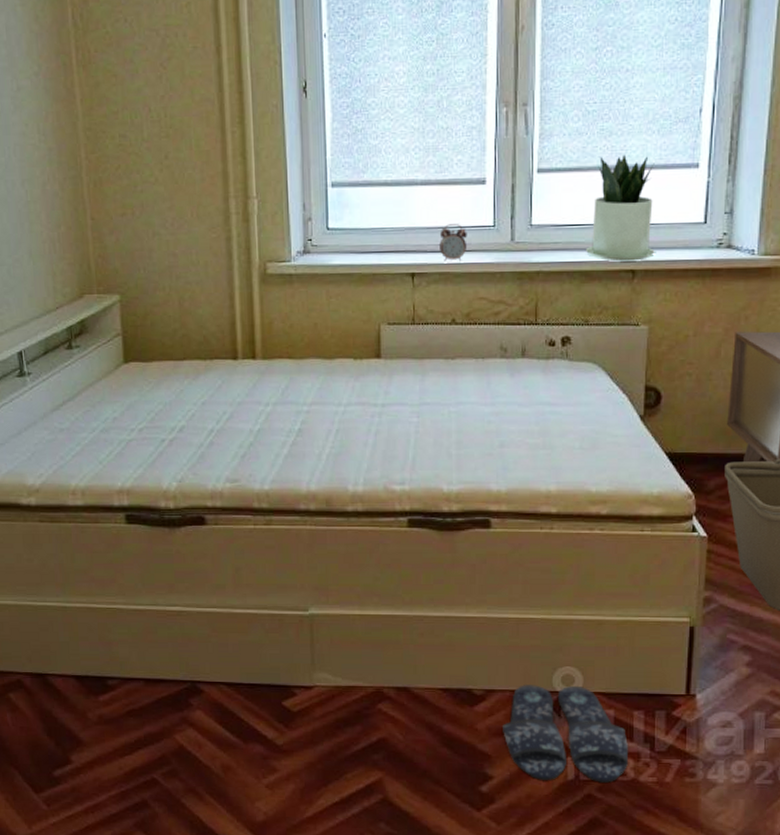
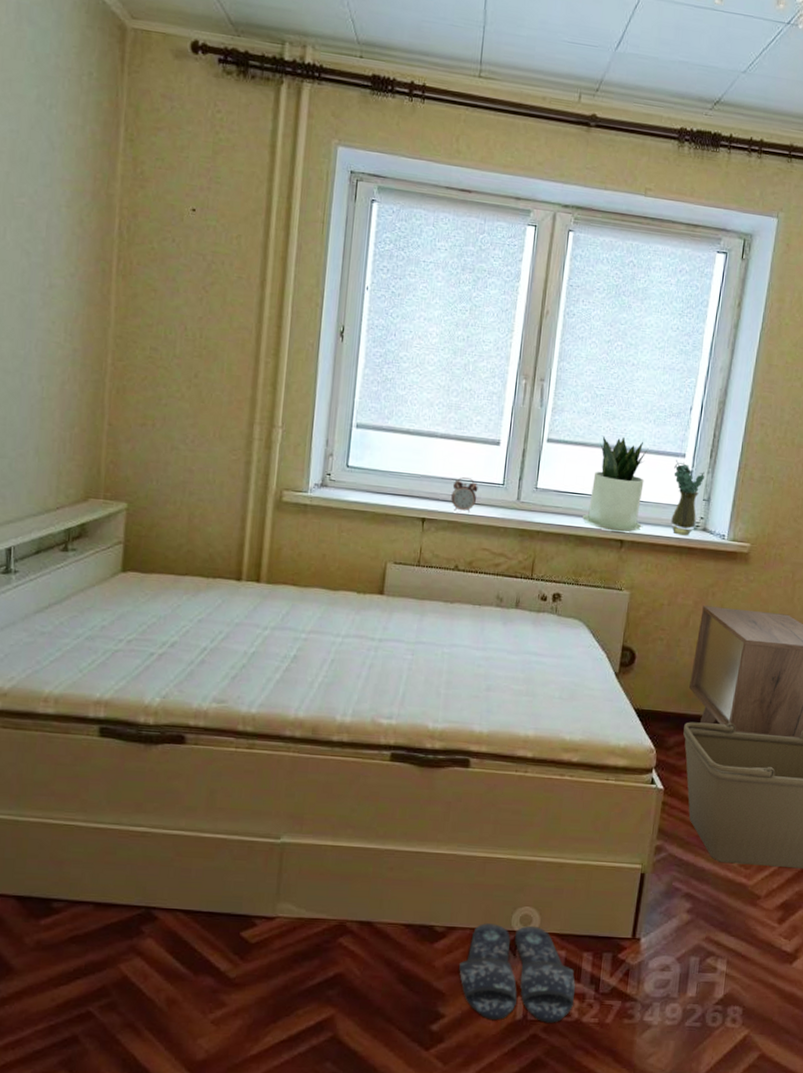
vase: none [687,172,725,258] -> present [671,460,705,537]

